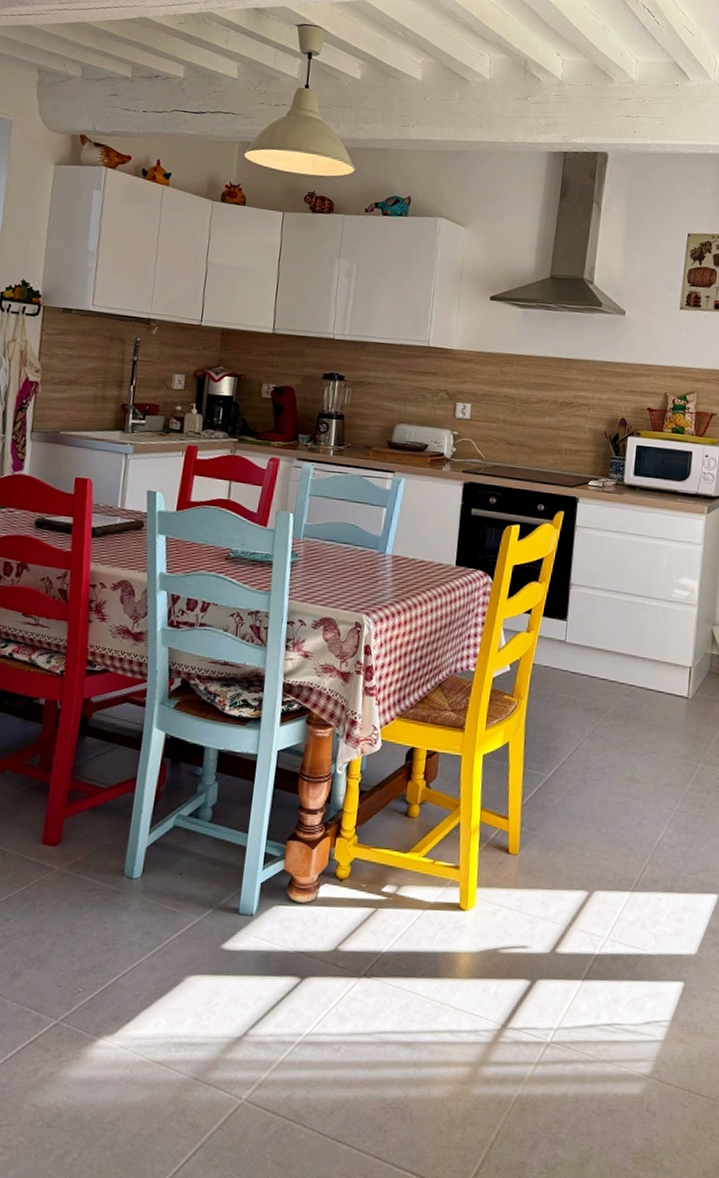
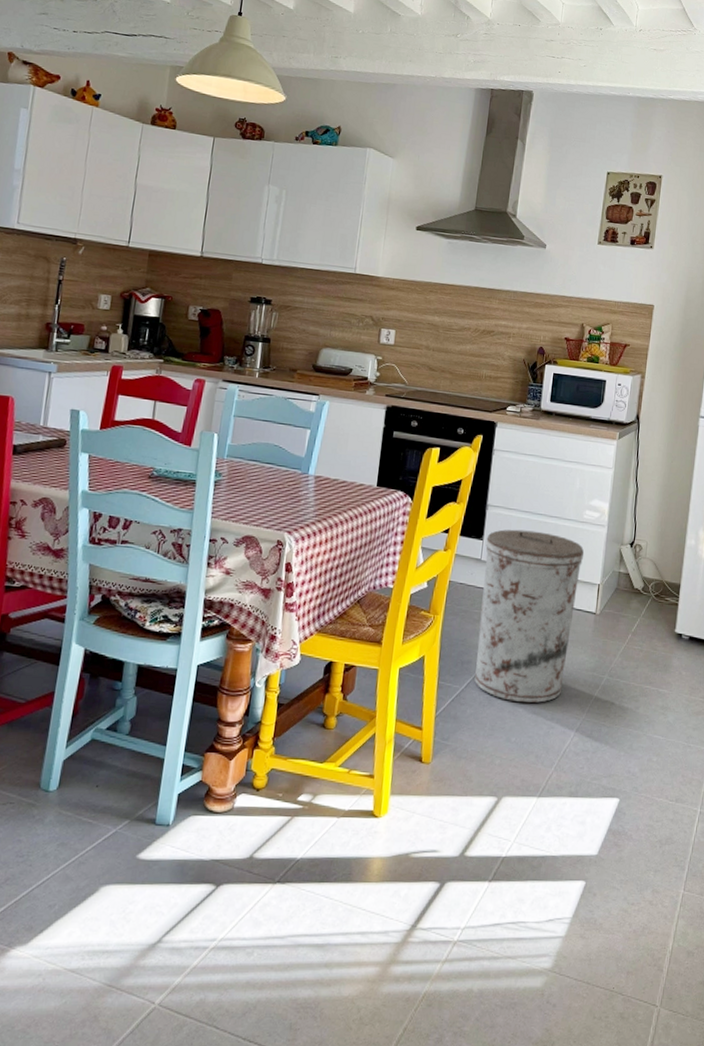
trash can: none [561,609,674,793] -> present [474,529,585,704]

